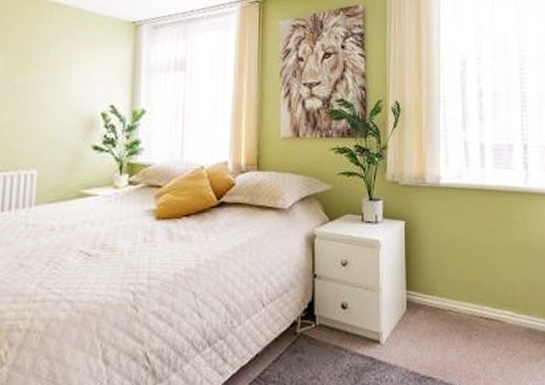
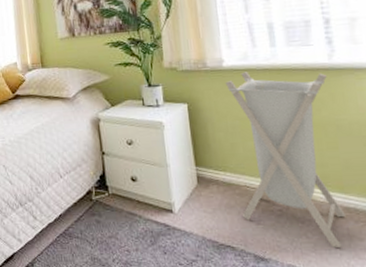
laundry hamper: none [440,190,528,370] -> present [224,71,346,248]

